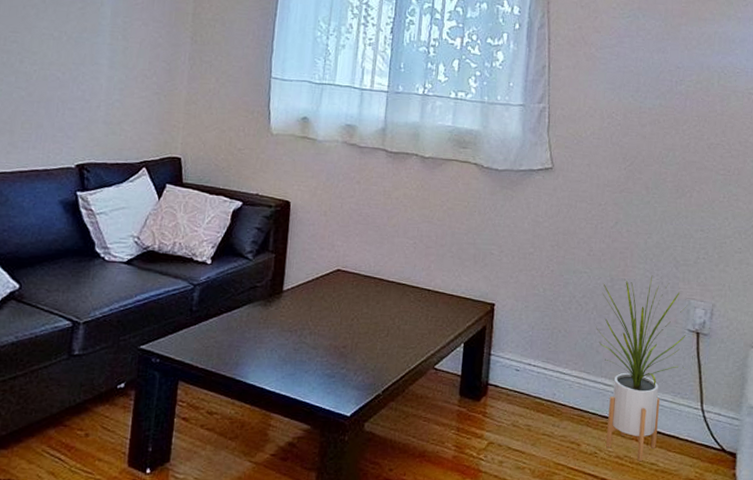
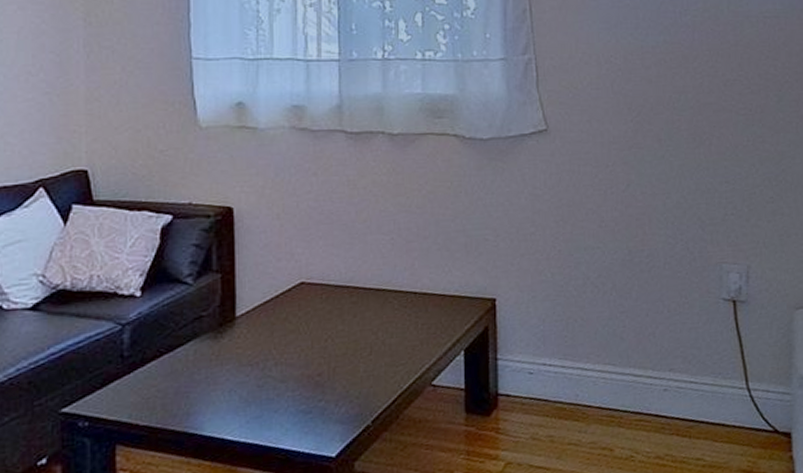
house plant: present [596,275,688,461] -> none [617,241,726,458]

